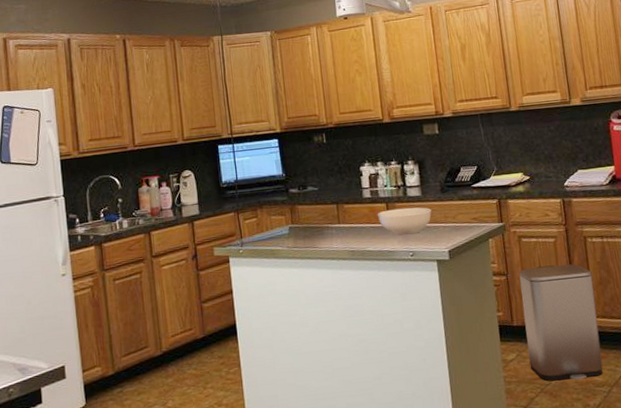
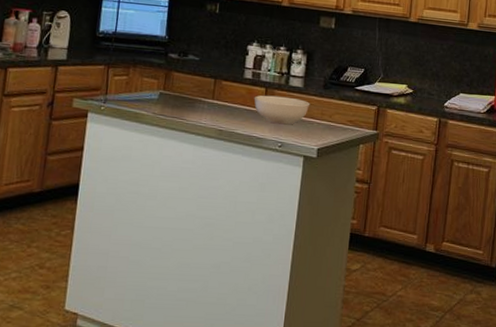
pedal bin: present [519,264,603,382] -> none [371,180,451,301]

